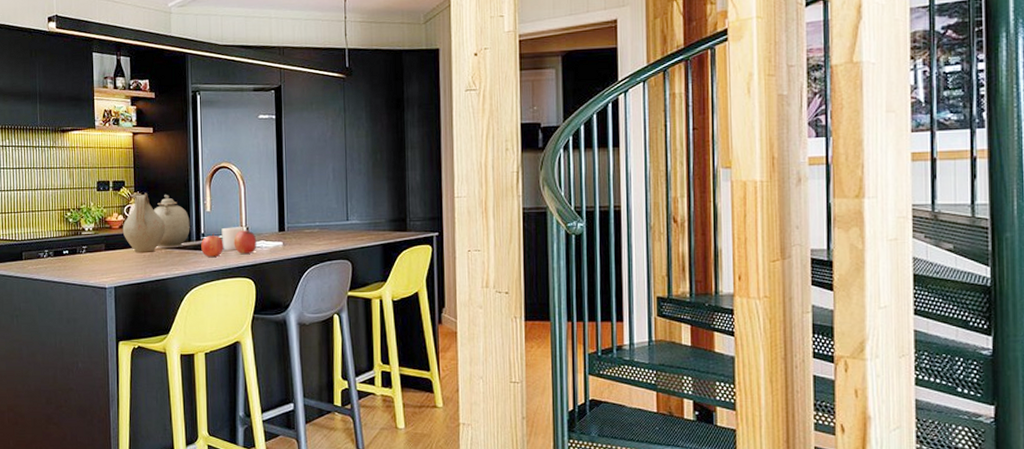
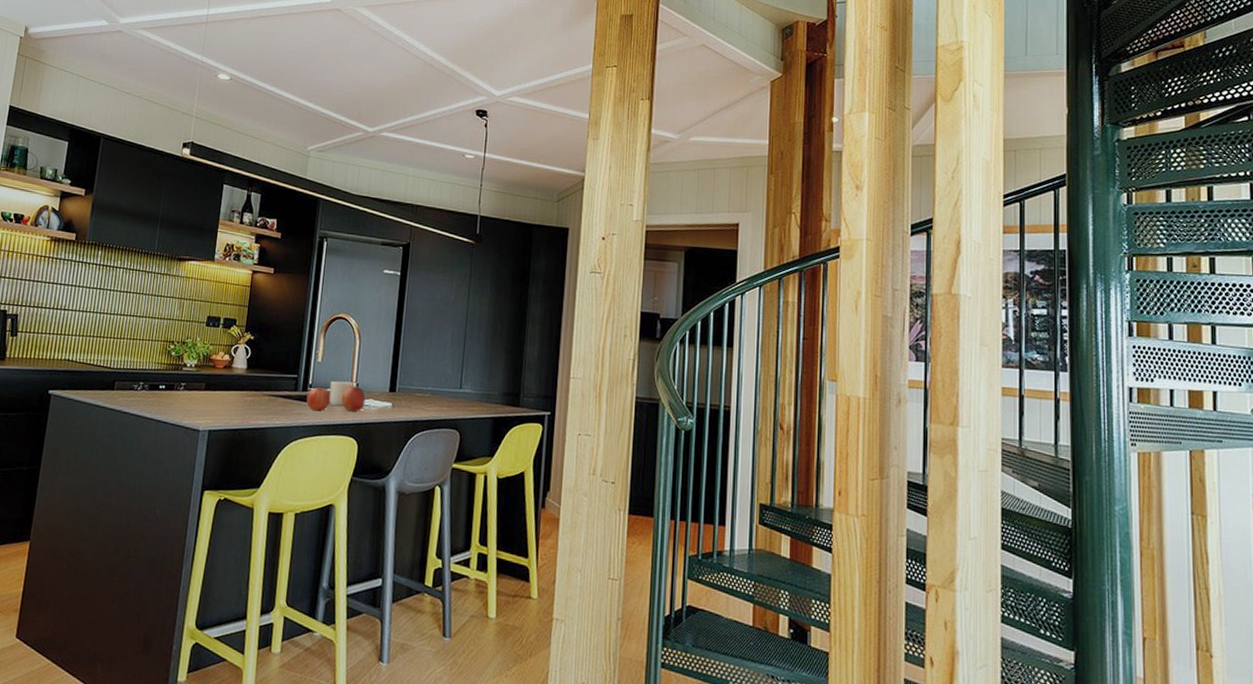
ceramic jug: present [122,192,165,254] -> none [226,333,272,399]
teapot: present [153,195,190,248] -> none [261,339,299,396]

